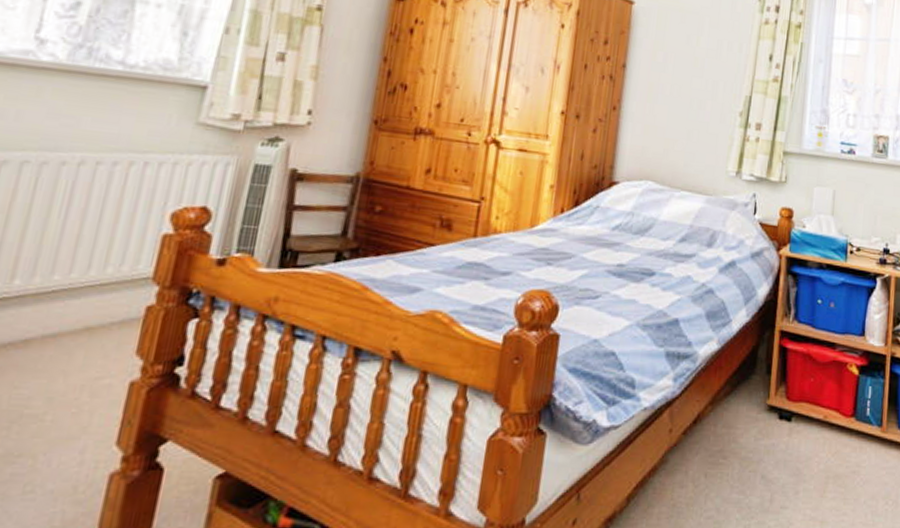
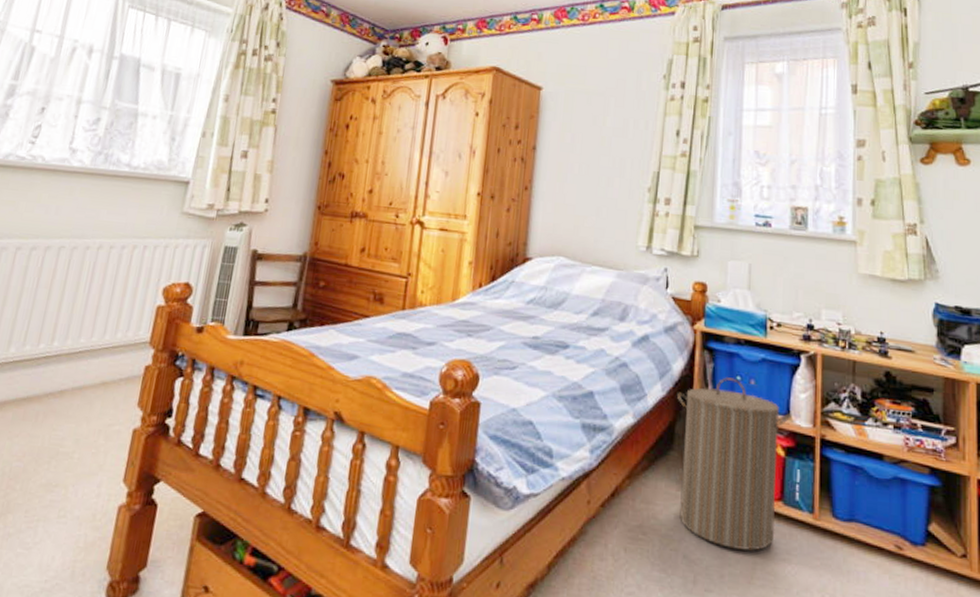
laundry hamper: none [759,301,866,466] -> present [676,377,791,551]

